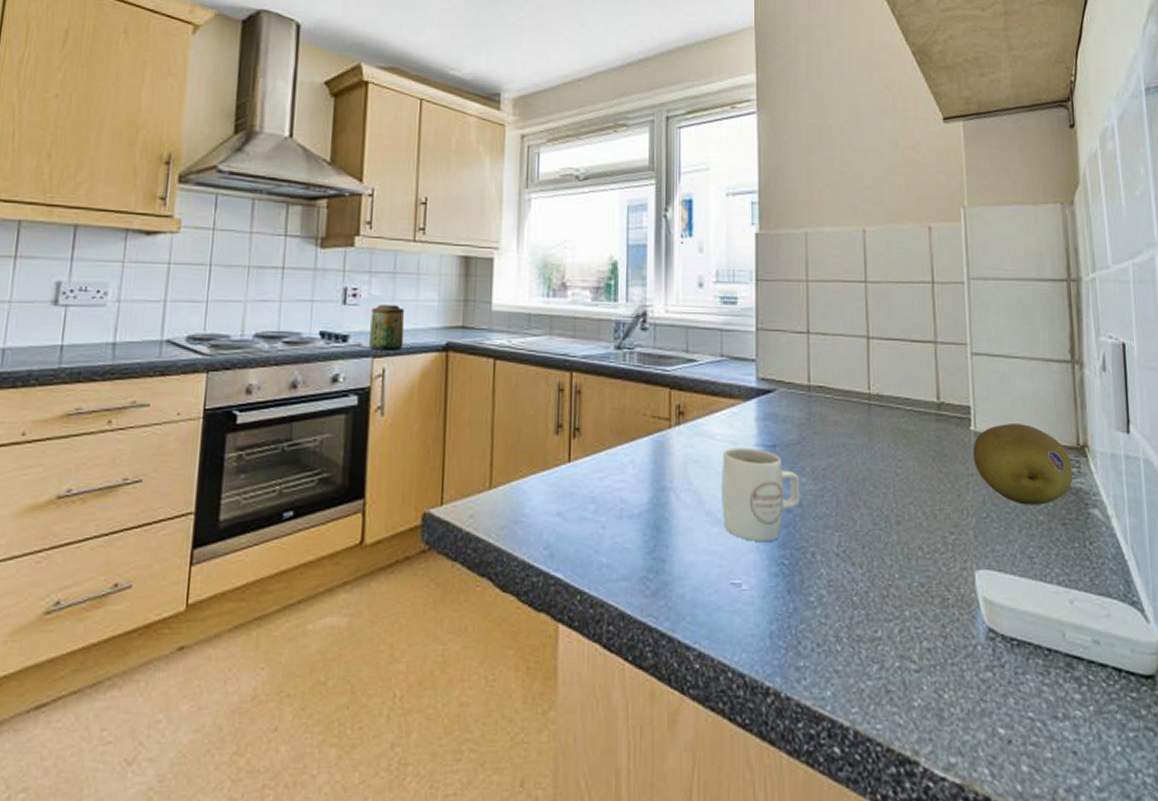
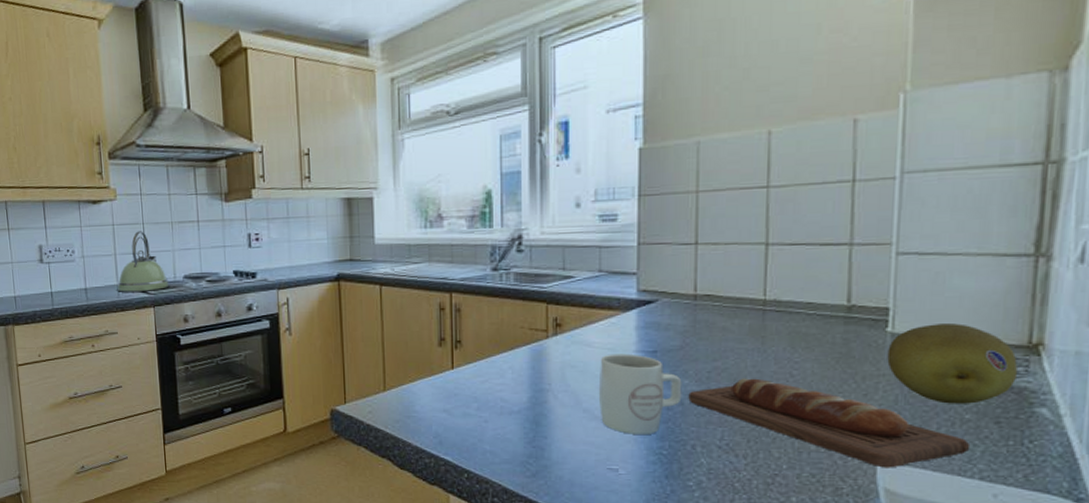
kettle: none [159,274,234,353] -> present [117,231,169,293]
canister: present [368,305,405,351] -> none [272,245,302,283]
bread loaf: none [806,477,1047,575] -> present [688,378,971,468]

